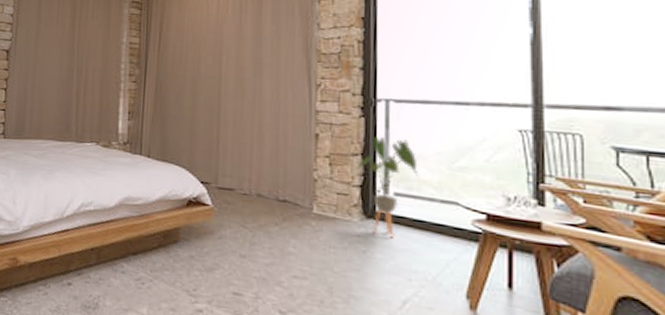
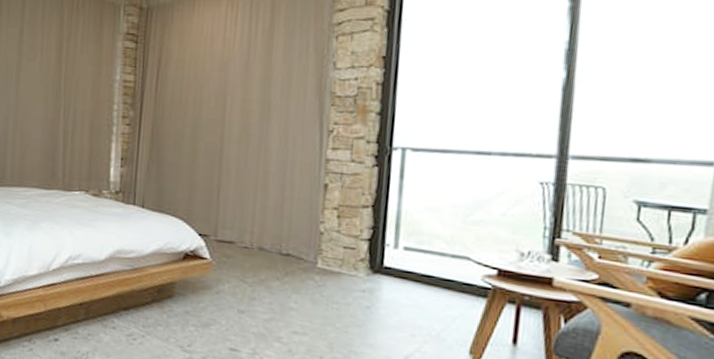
house plant: present [356,136,419,238] -> none [366,187,431,294]

